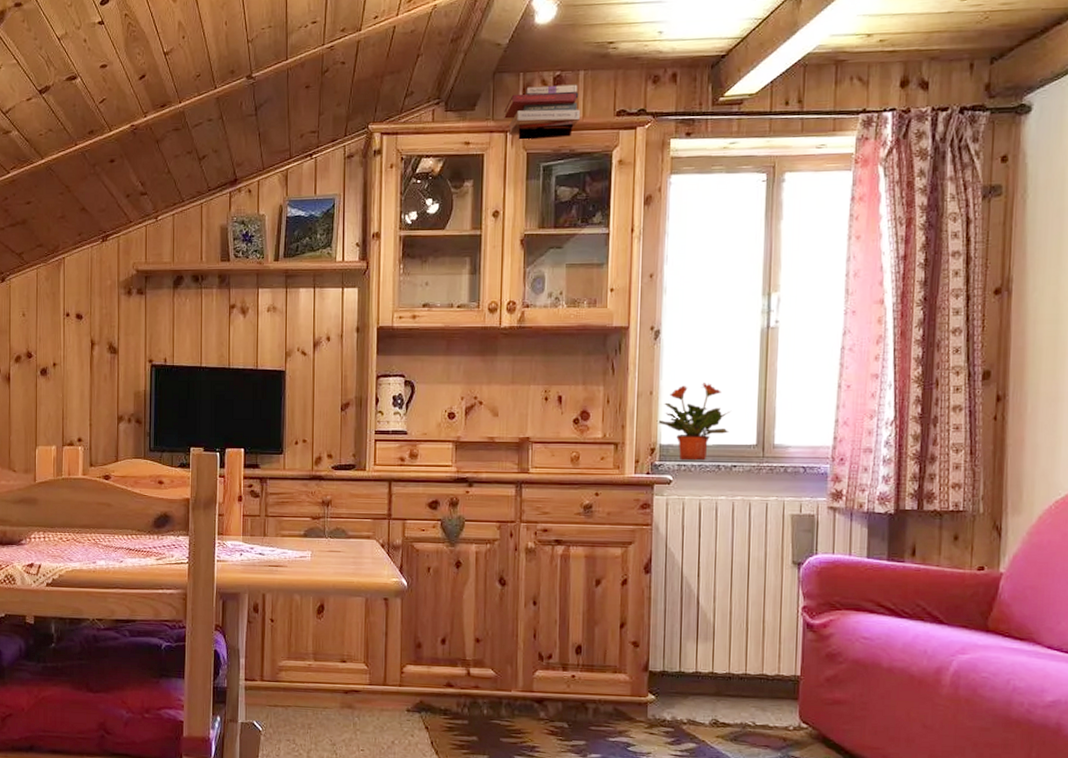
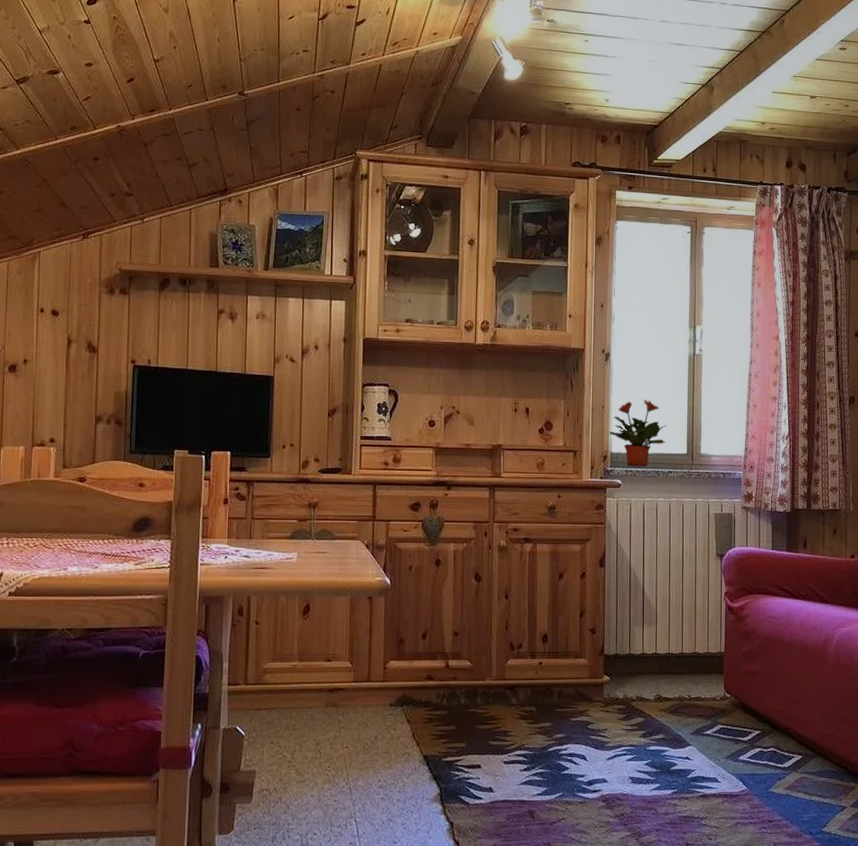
books: present [504,84,581,142] -> none [478,133,543,181]

